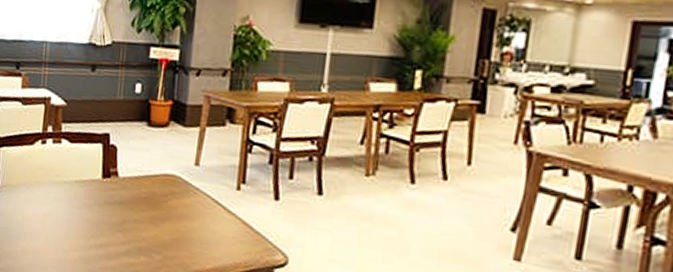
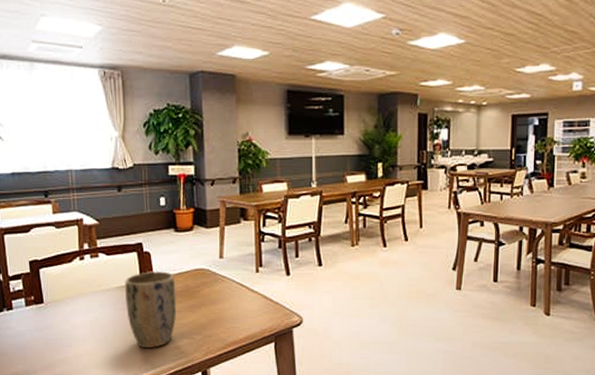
plant pot: none [82,168,140,260] -> present [125,270,177,349]

